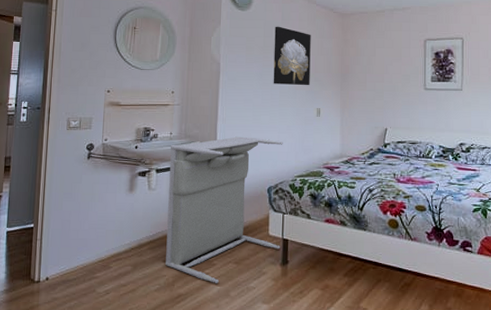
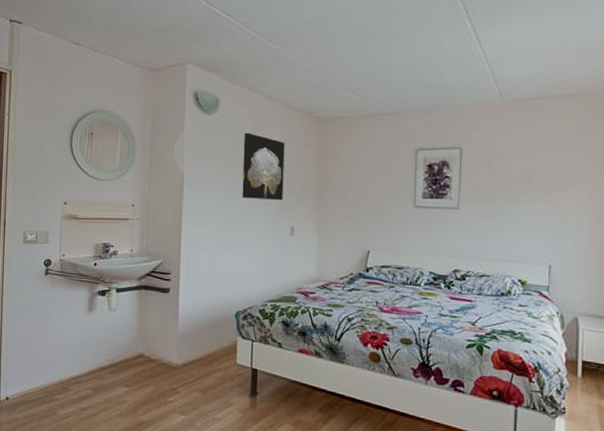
laundry hamper: present [165,136,283,283] -> none [127,255,253,412]

